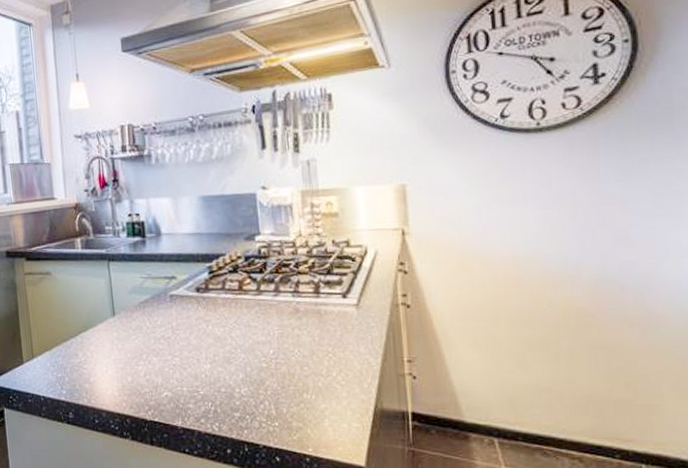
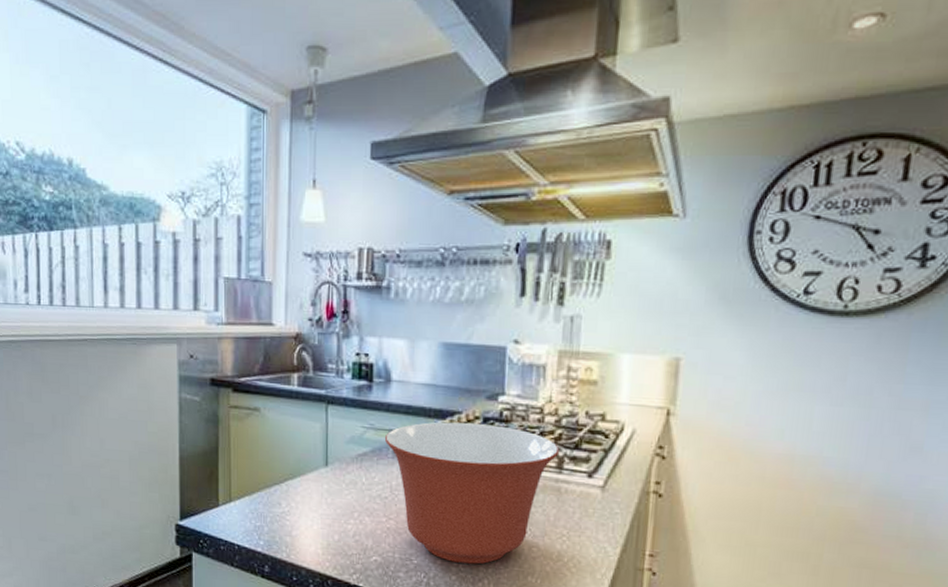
mixing bowl: none [161,262,315,389] -> present [384,422,560,564]

